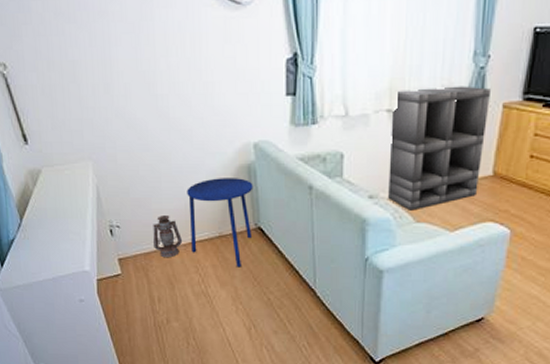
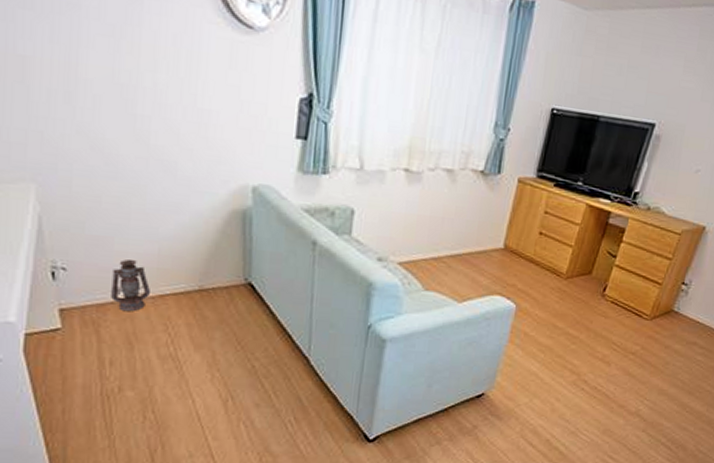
side table: present [187,178,253,268] -> none [161,221,247,328]
shelving unit: present [388,86,492,211] -> none [398,150,509,278]

